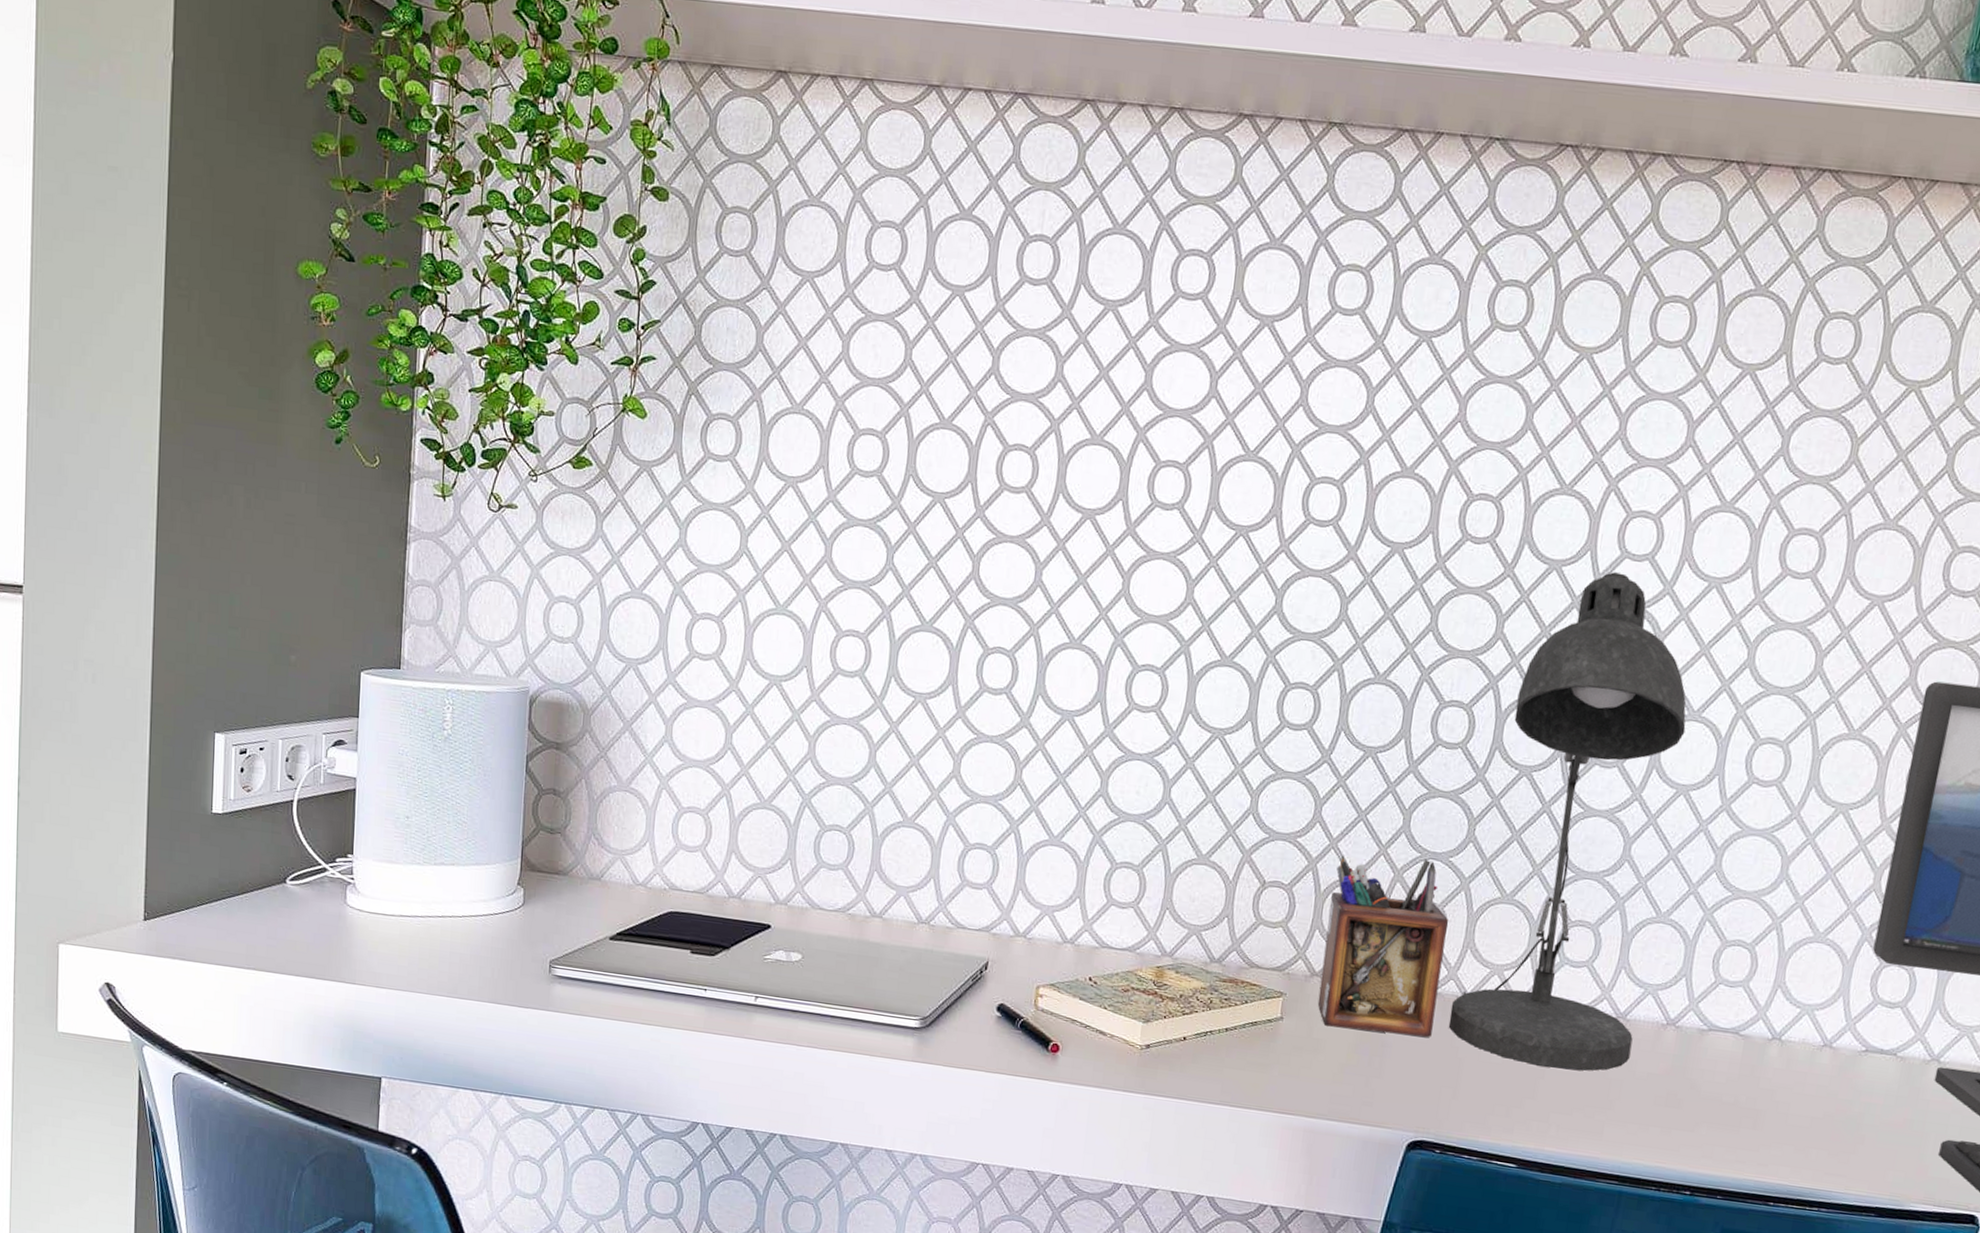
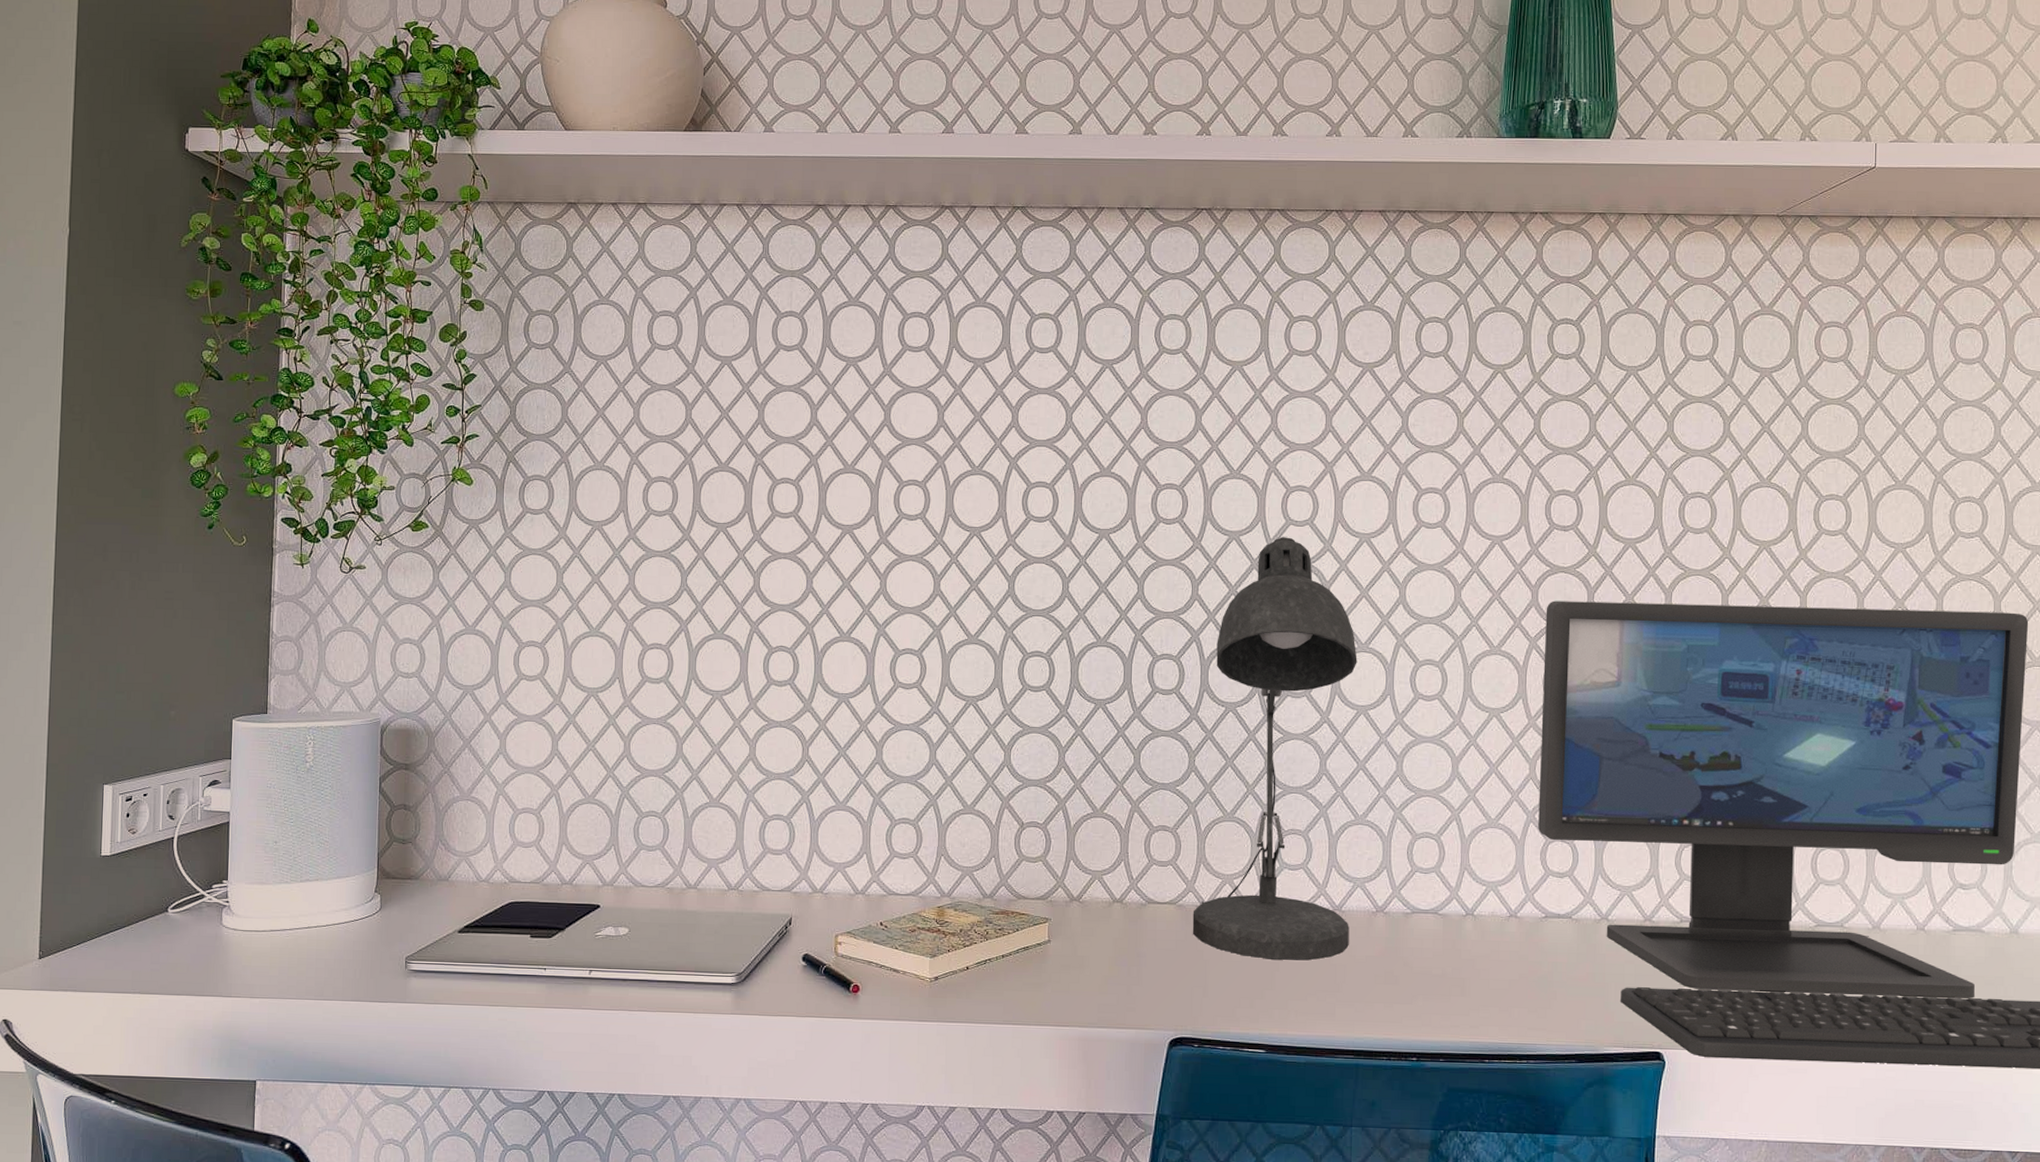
desk organizer: present [1317,855,1448,1037] -> none [1079,791,1181,945]

